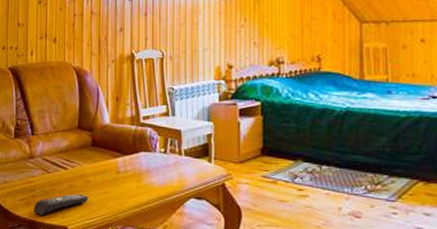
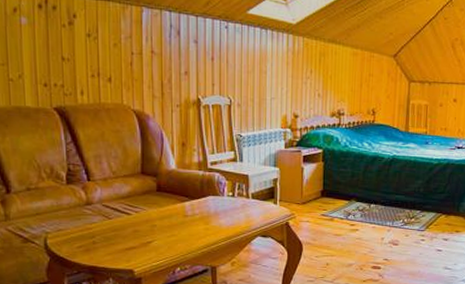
remote control: present [34,193,89,215] -> none [94,238,156,261]

